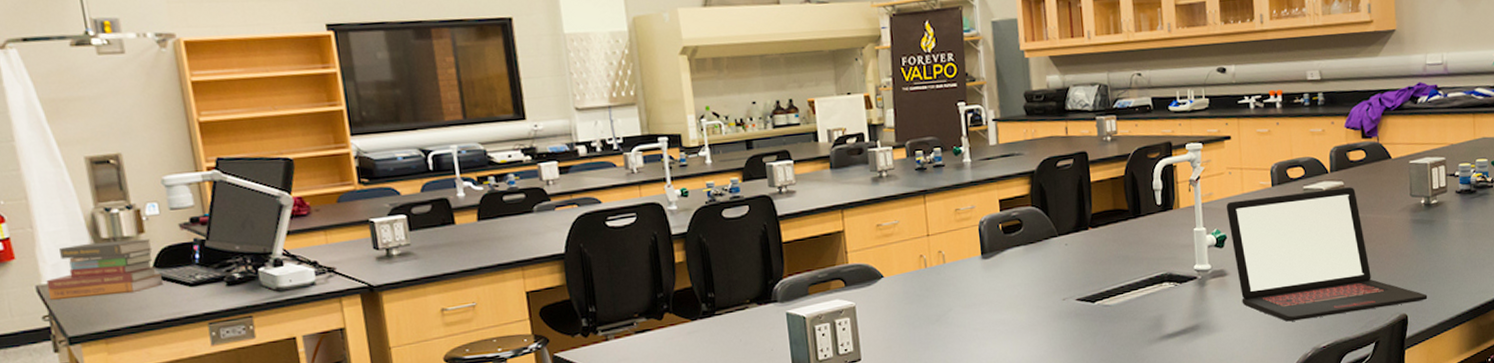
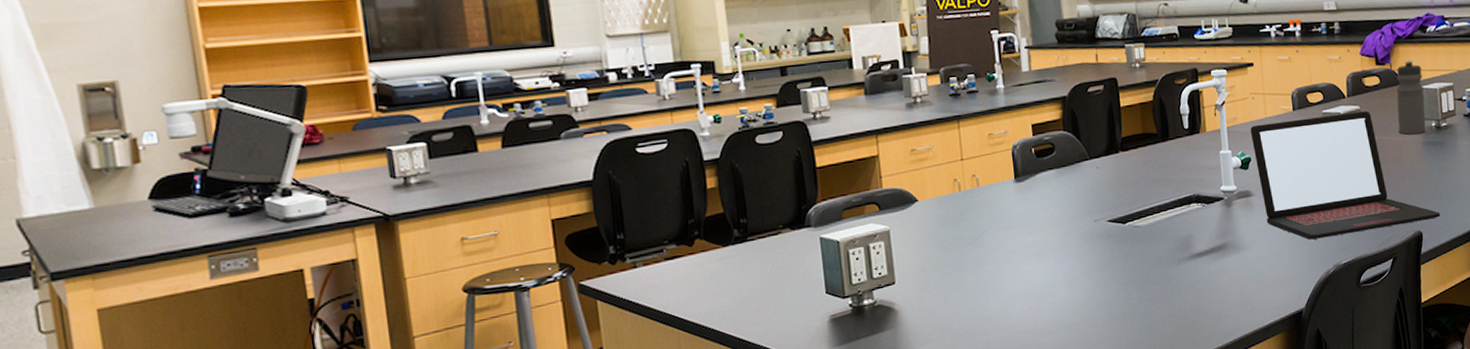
books: present [46,239,164,300] -> none [28,169,160,234]
water bottle: none [1383,133,1415,213] -> present [1396,60,1426,136]

